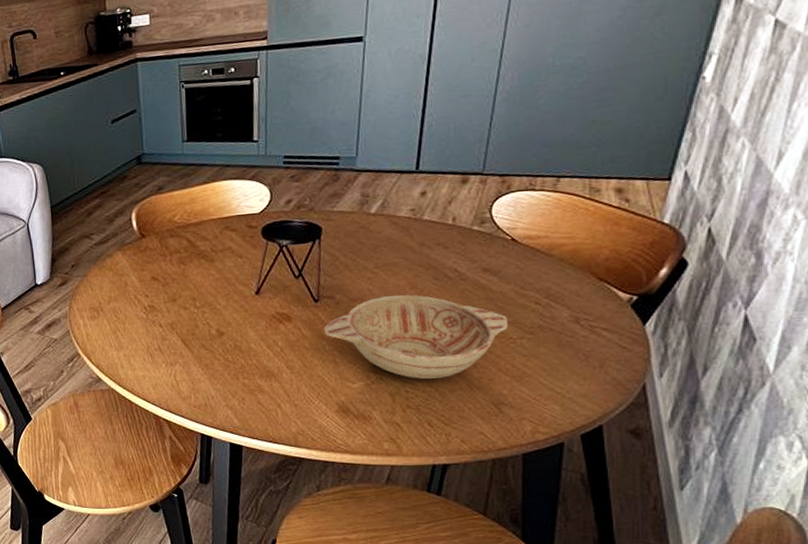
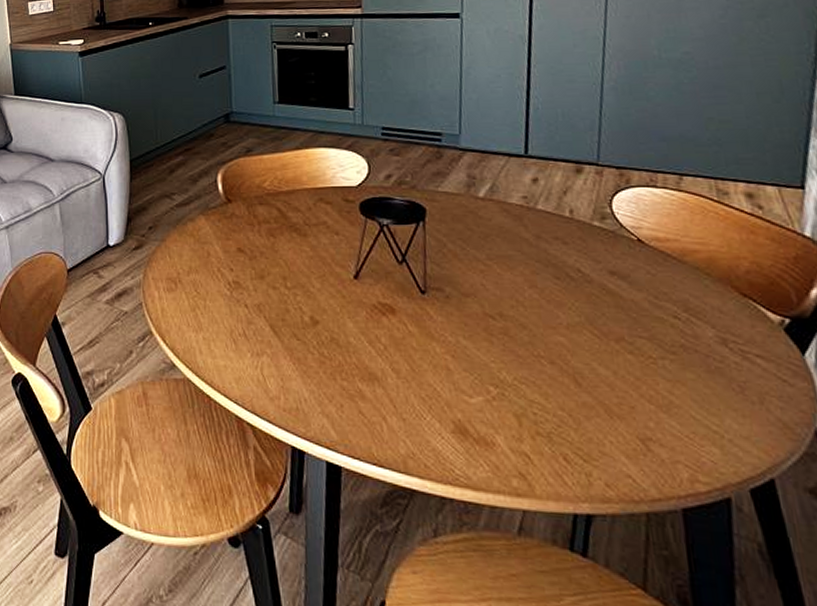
decorative bowl: present [323,294,509,379] -> none [433,293,646,400]

